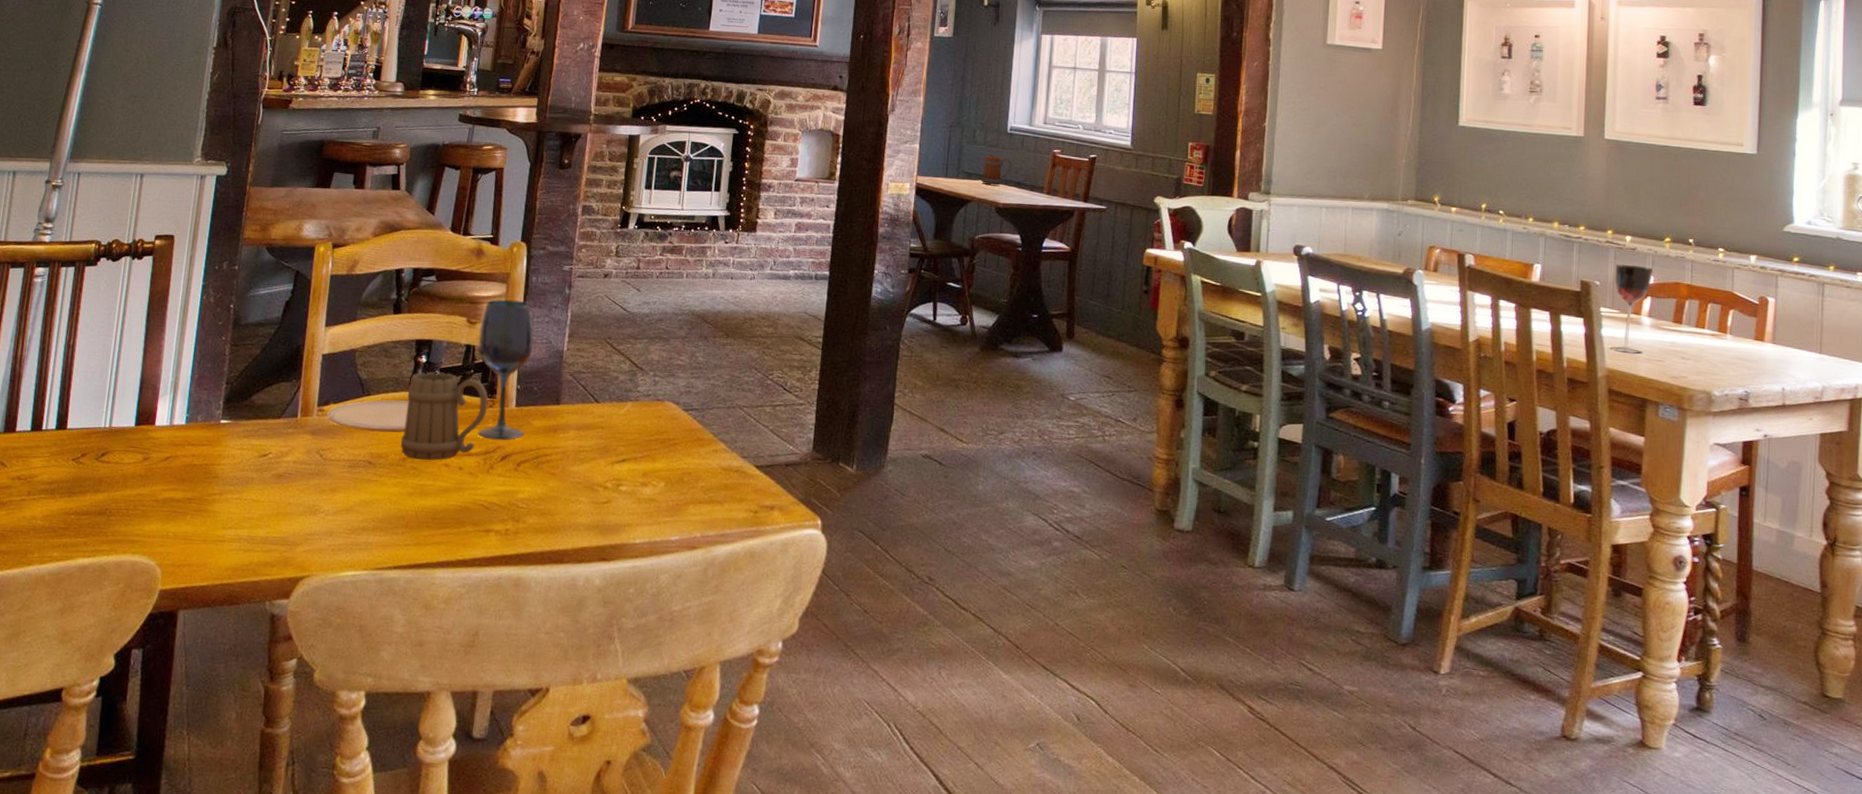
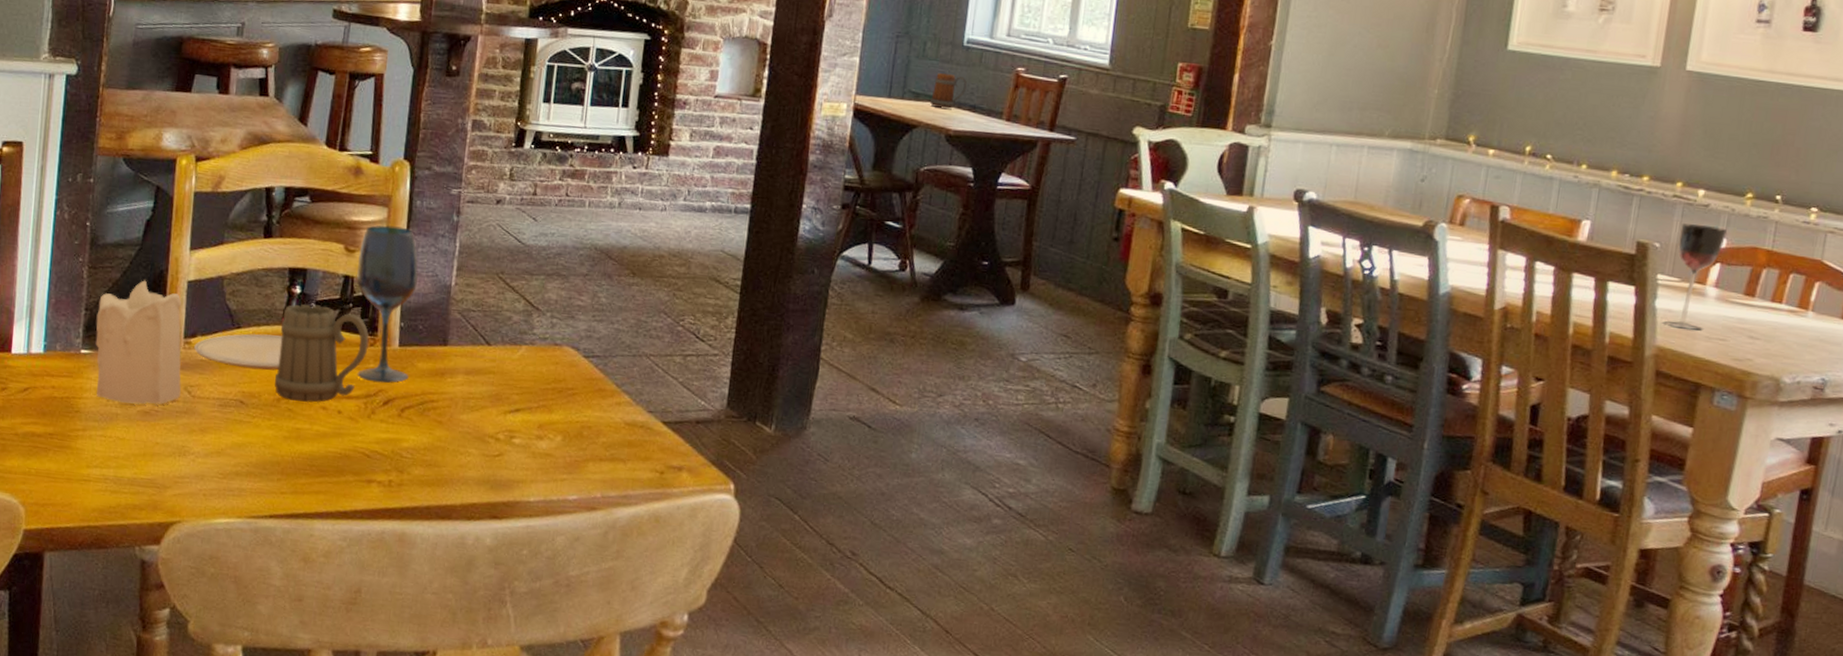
candle: none [234,355,316,469] -> present [95,280,182,405]

